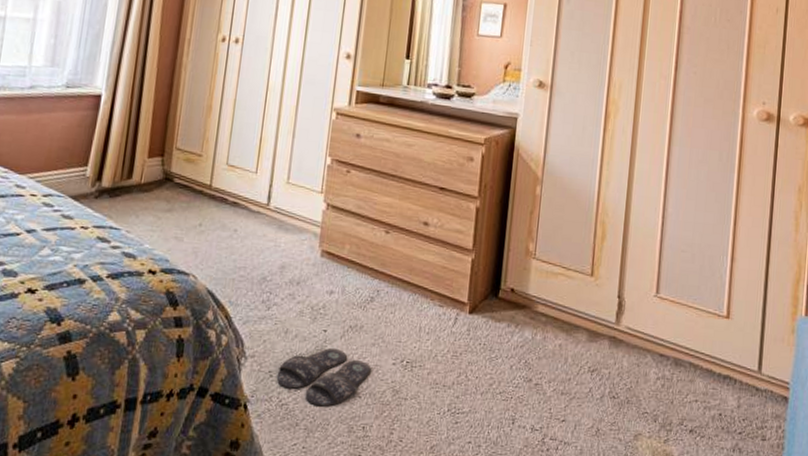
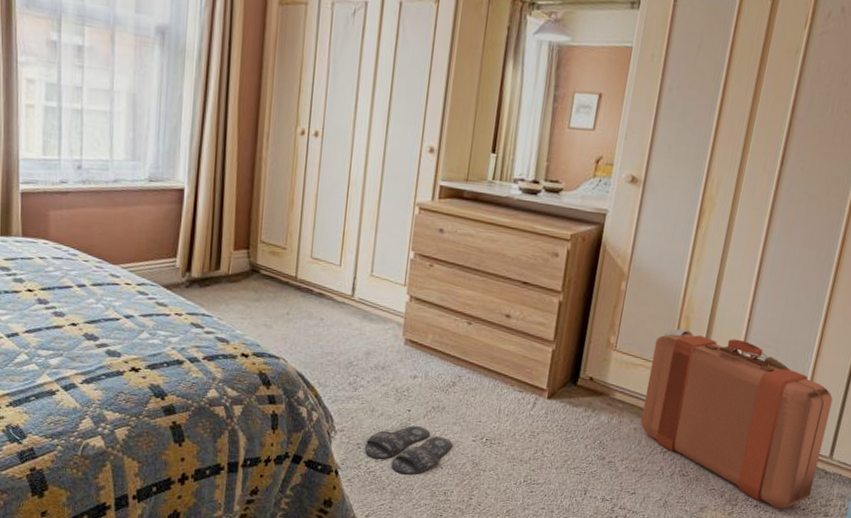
suitcase: none [565,234,753,432] -> present [640,328,833,508]

